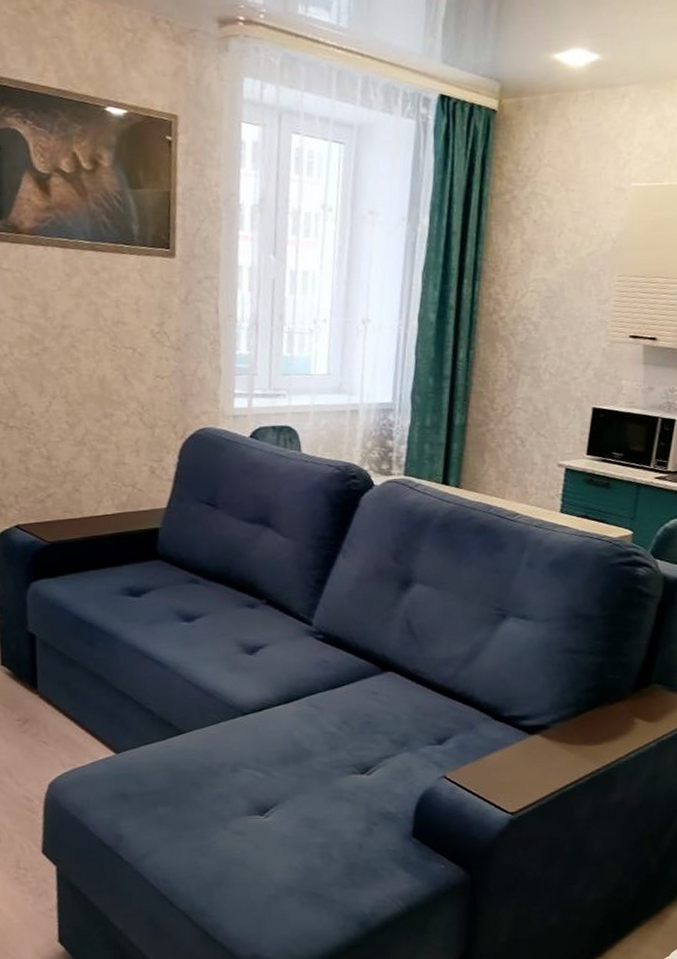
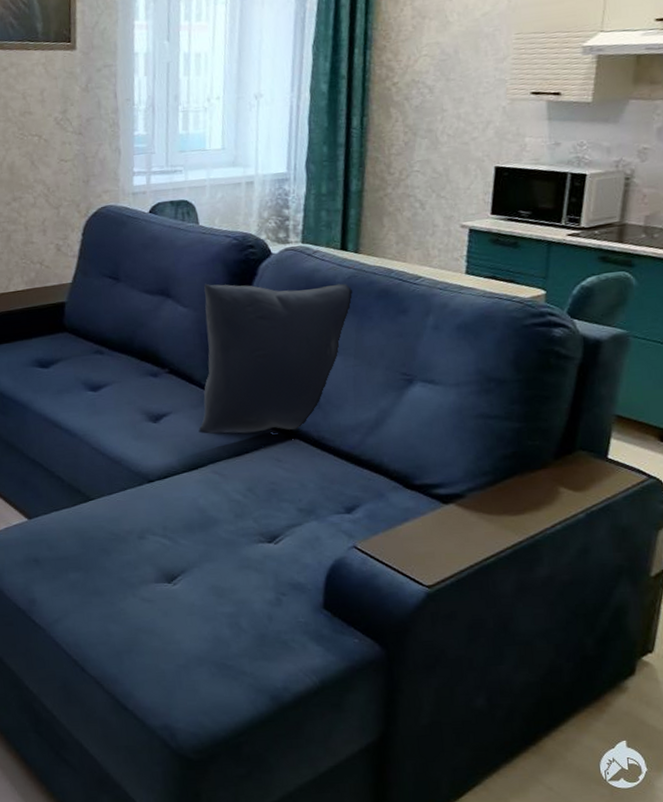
pillow: none [295,513,453,667] -> present [198,283,354,434]

